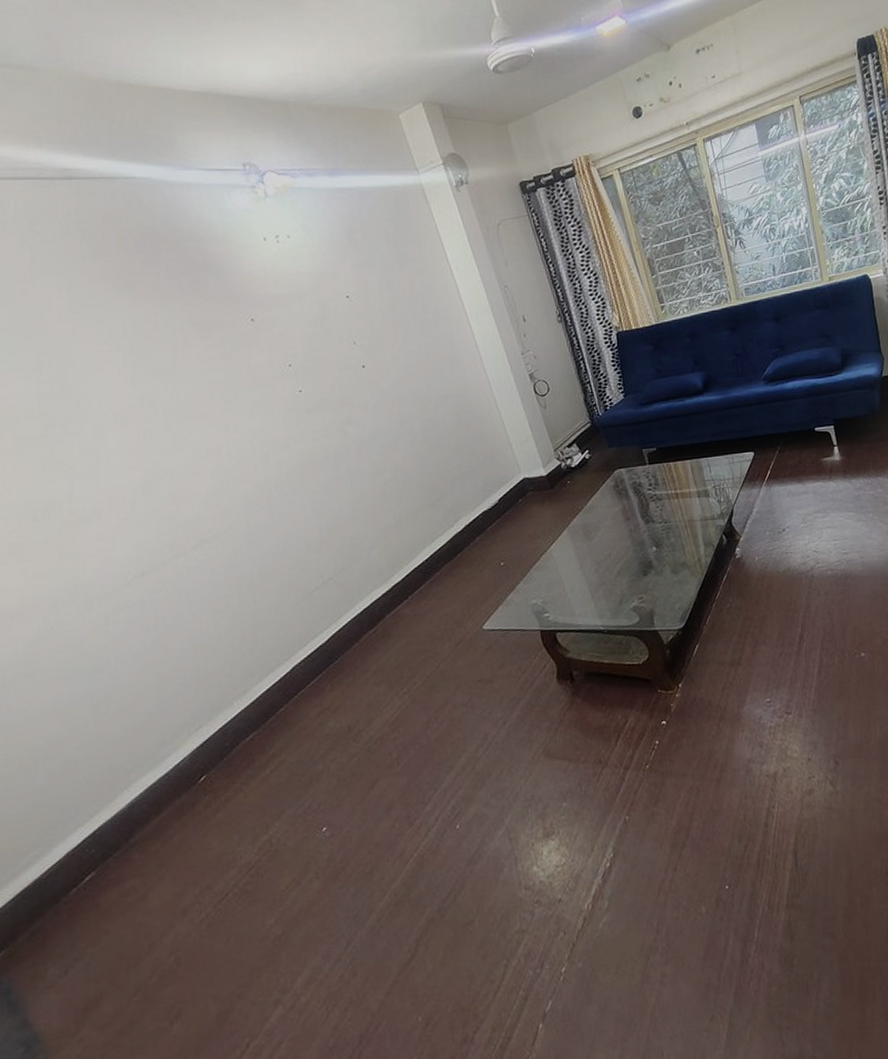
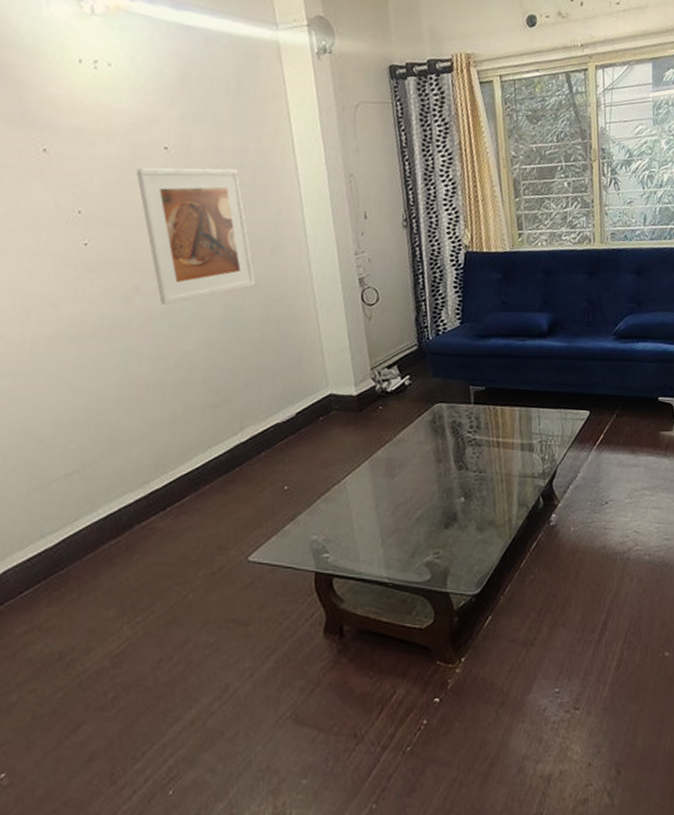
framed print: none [327,303,444,429] -> present [136,167,256,305]

